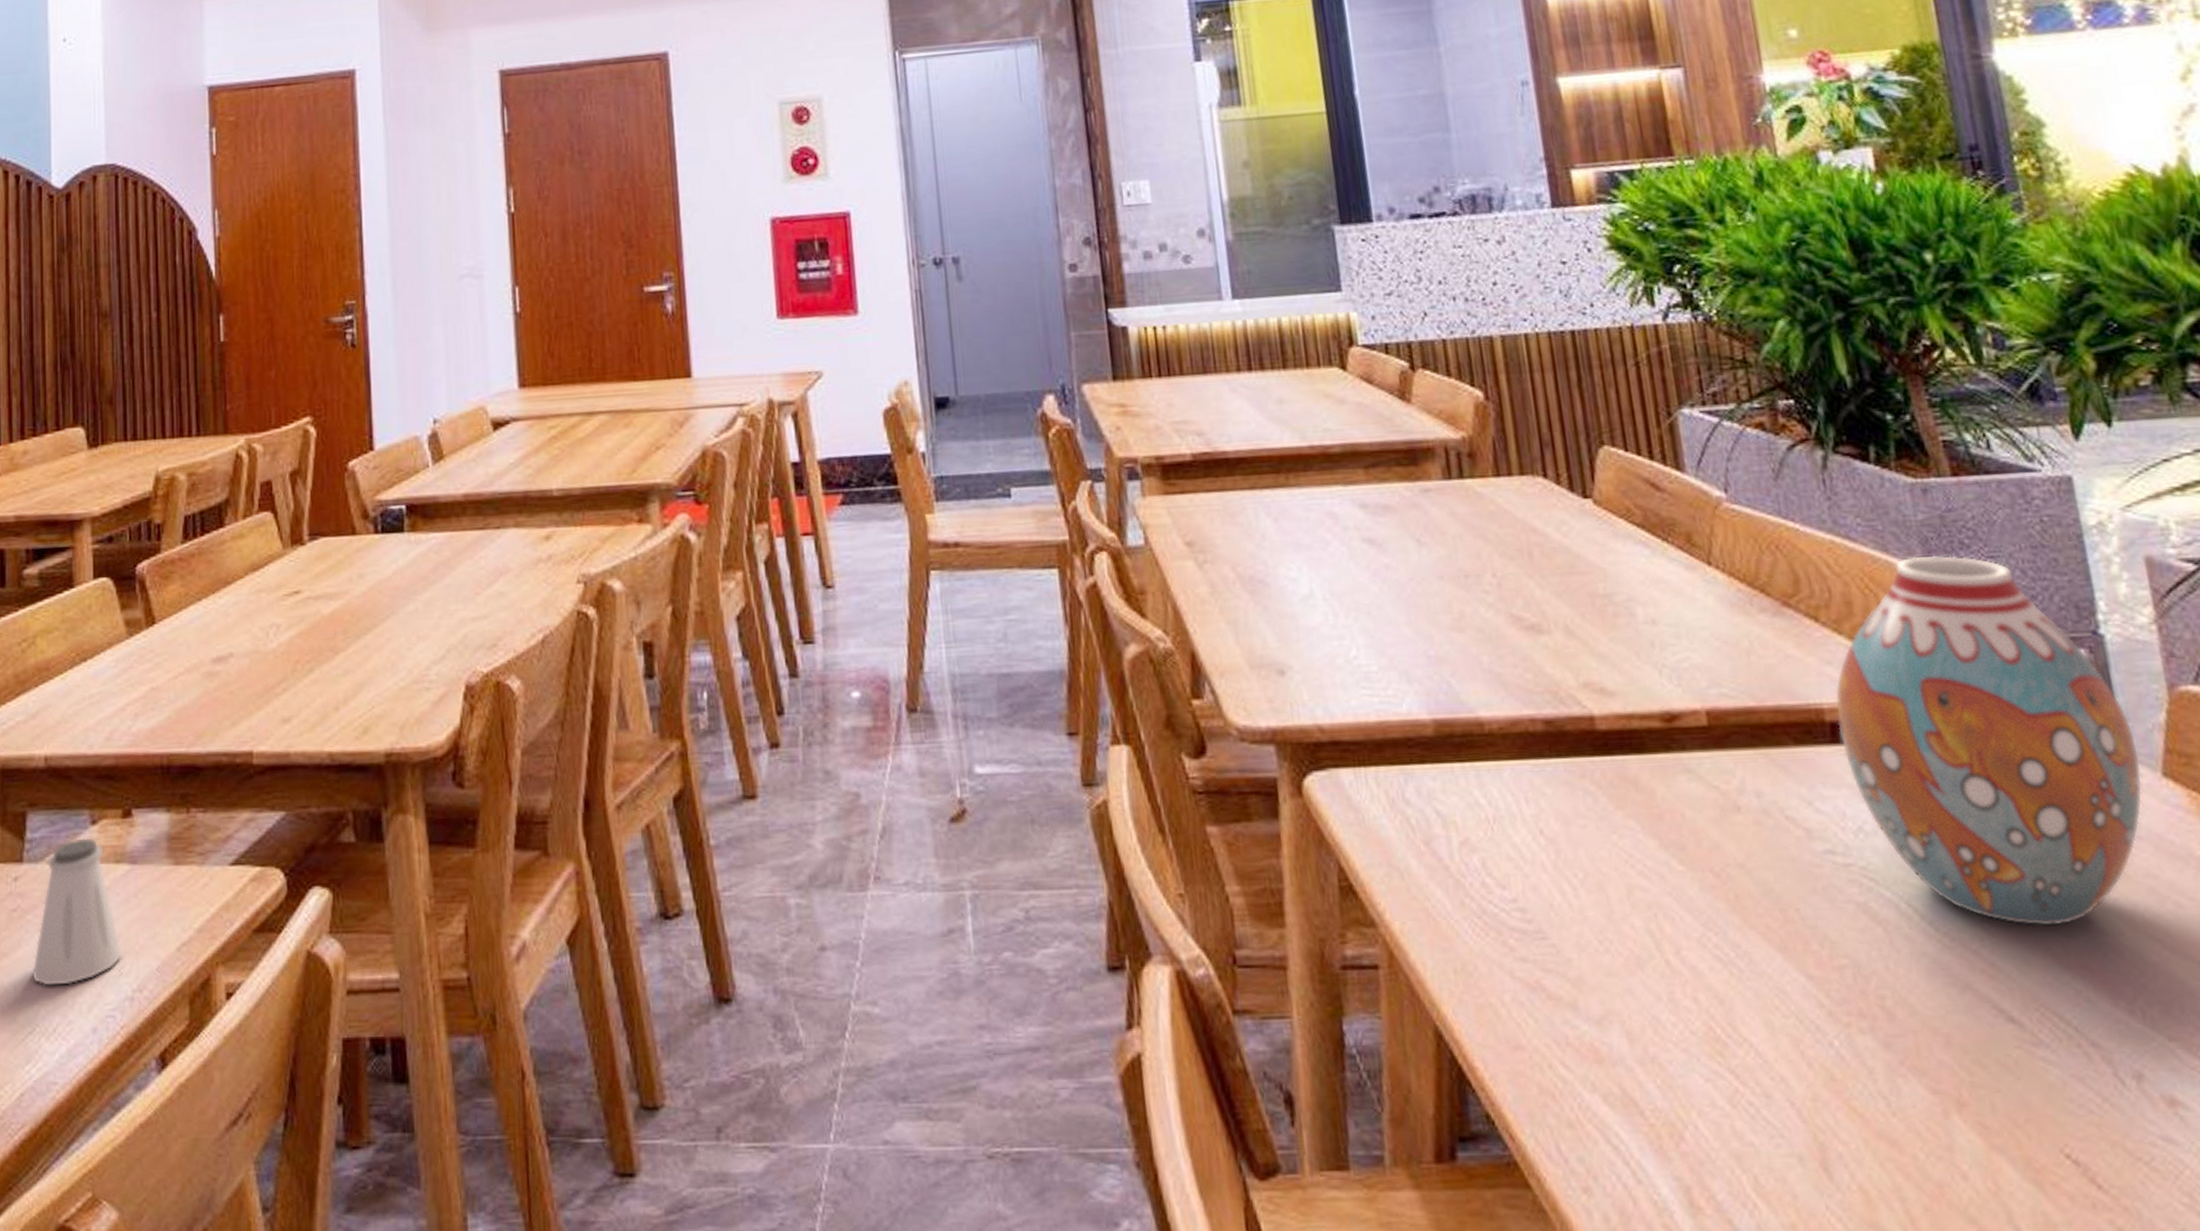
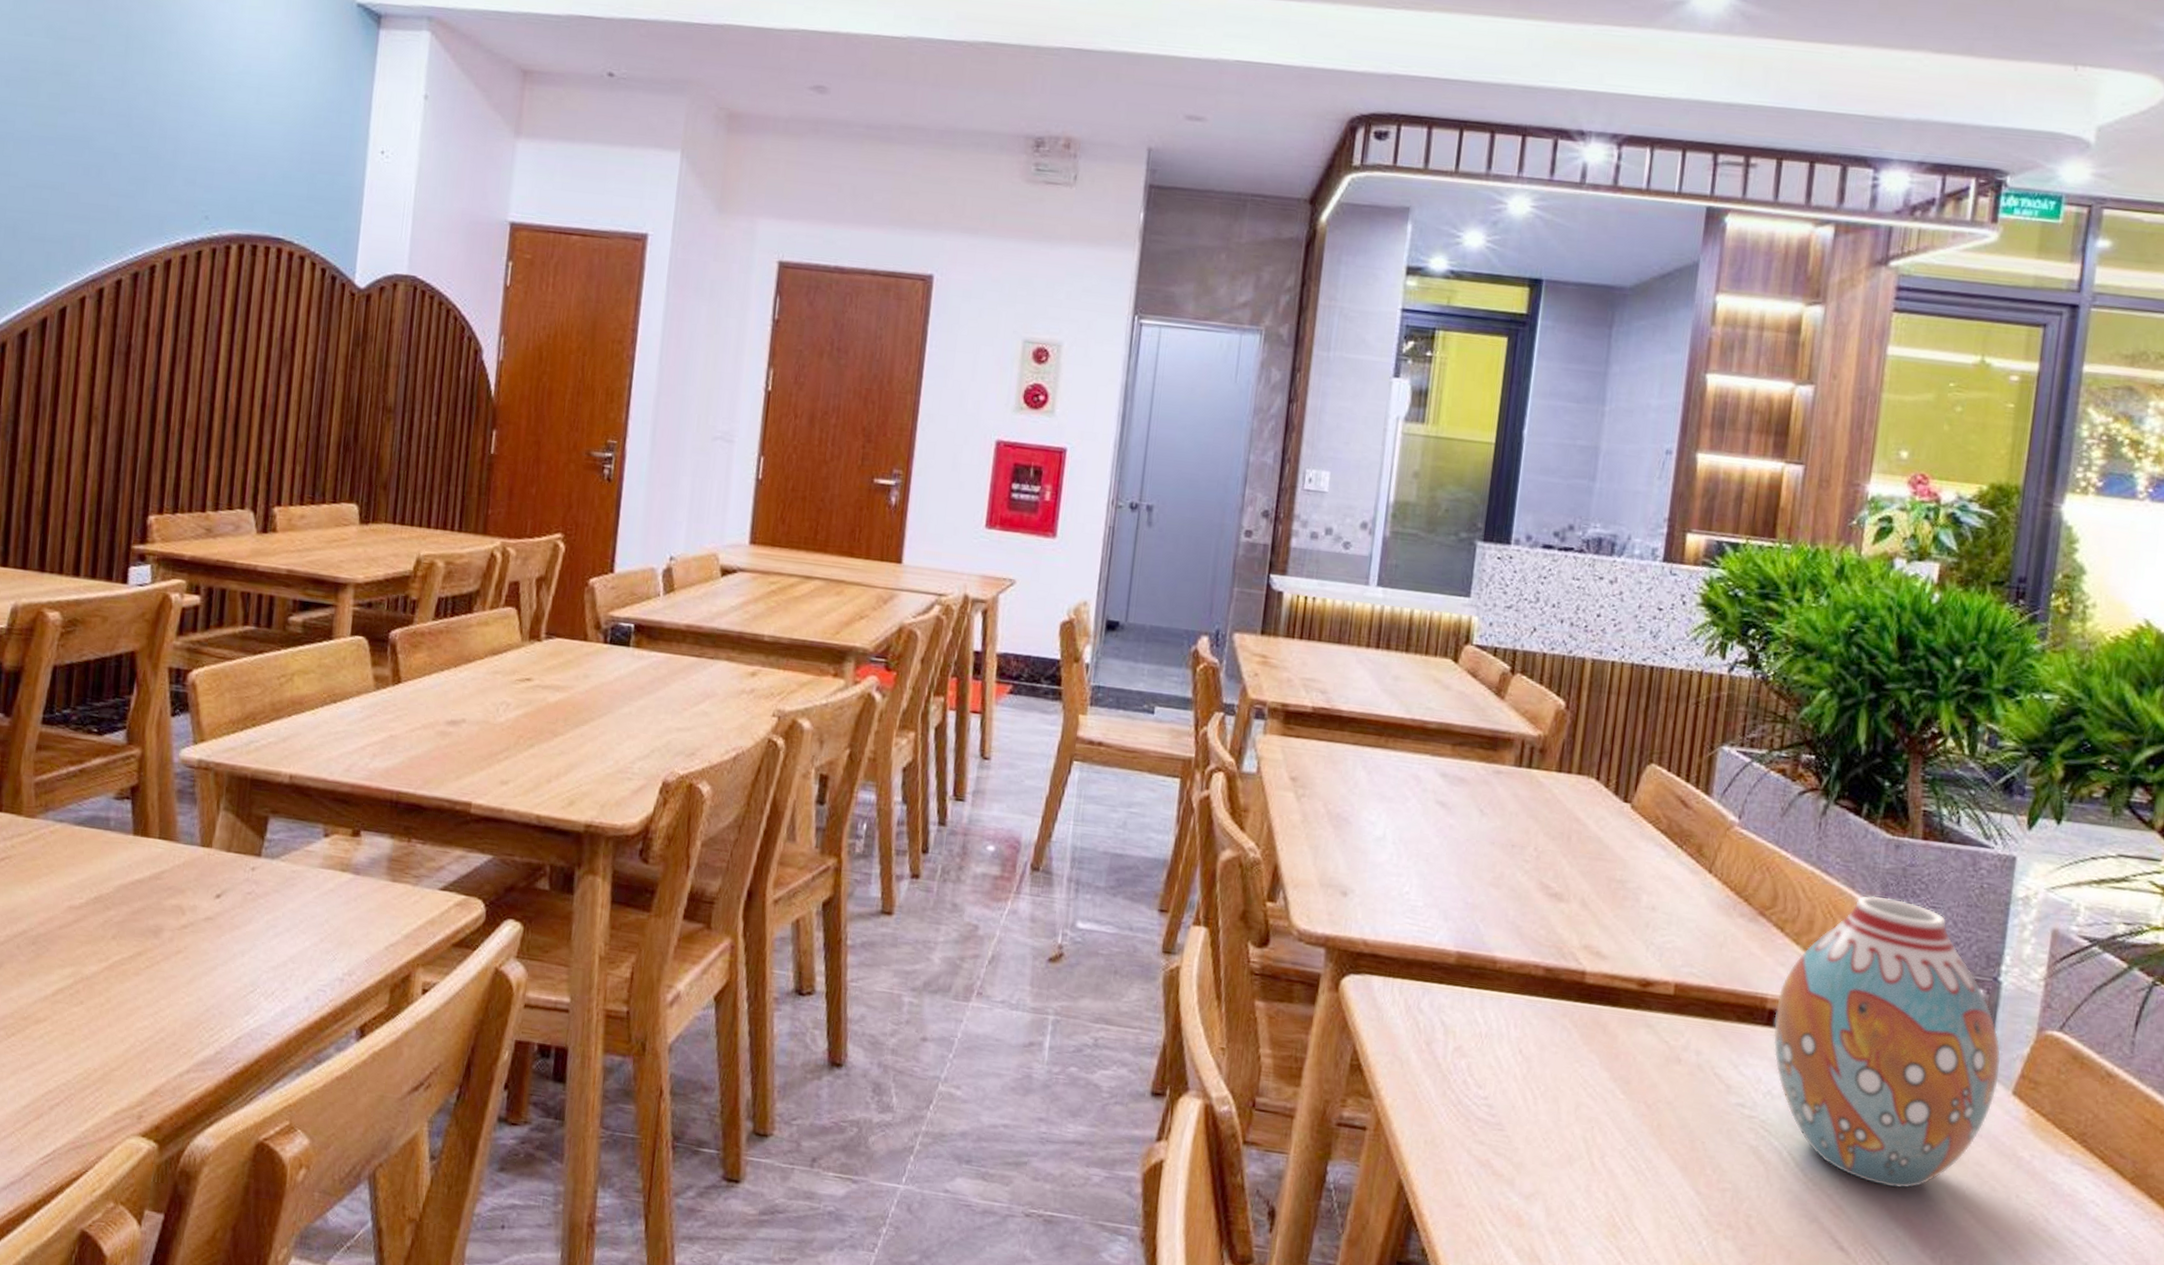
saltshaker: present [32,838,123,986] -> none [258,845,339,960]

